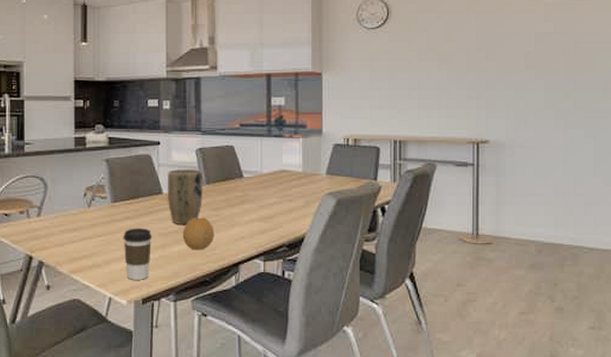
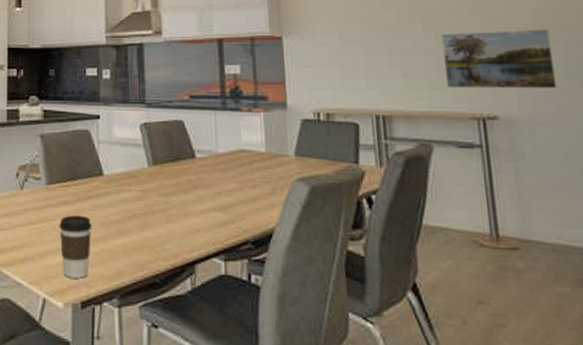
plant pot: present [167,168,202,224] -> none [108,146,149,212]
fruit: present [182,217,214,251] -> none [127,204,164,245]
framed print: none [452,68,536,118] -> present [440,28,557,89]

